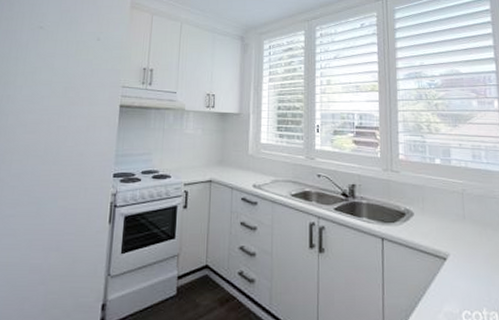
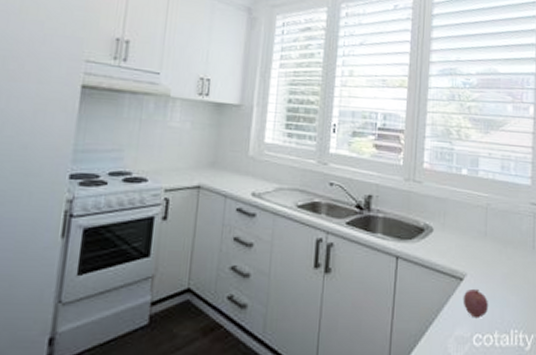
fruit: none [448,268,475,296] -> present [463,289,489,319]

